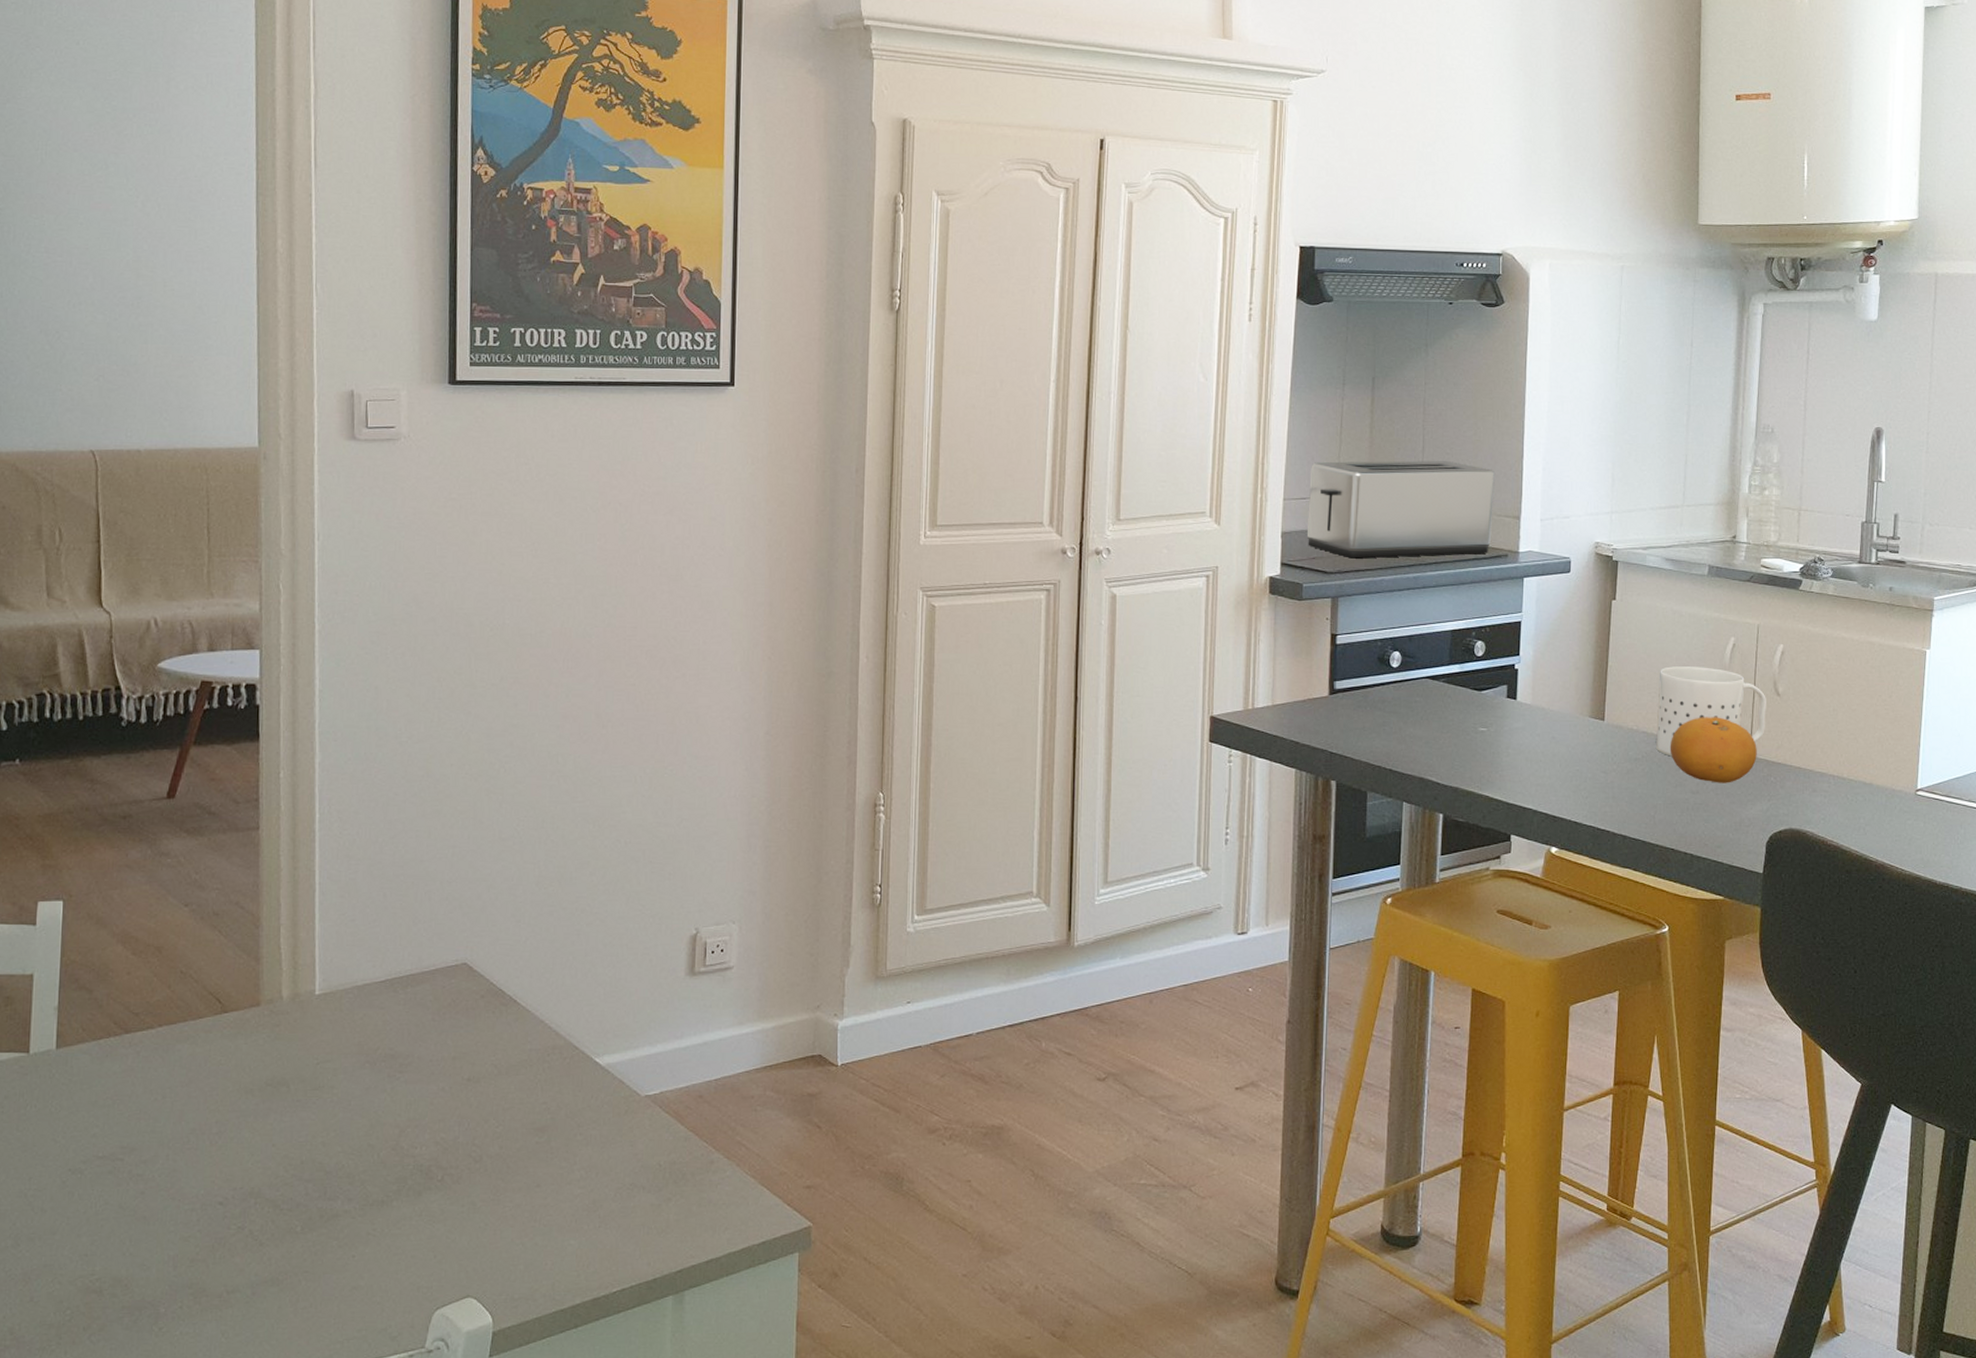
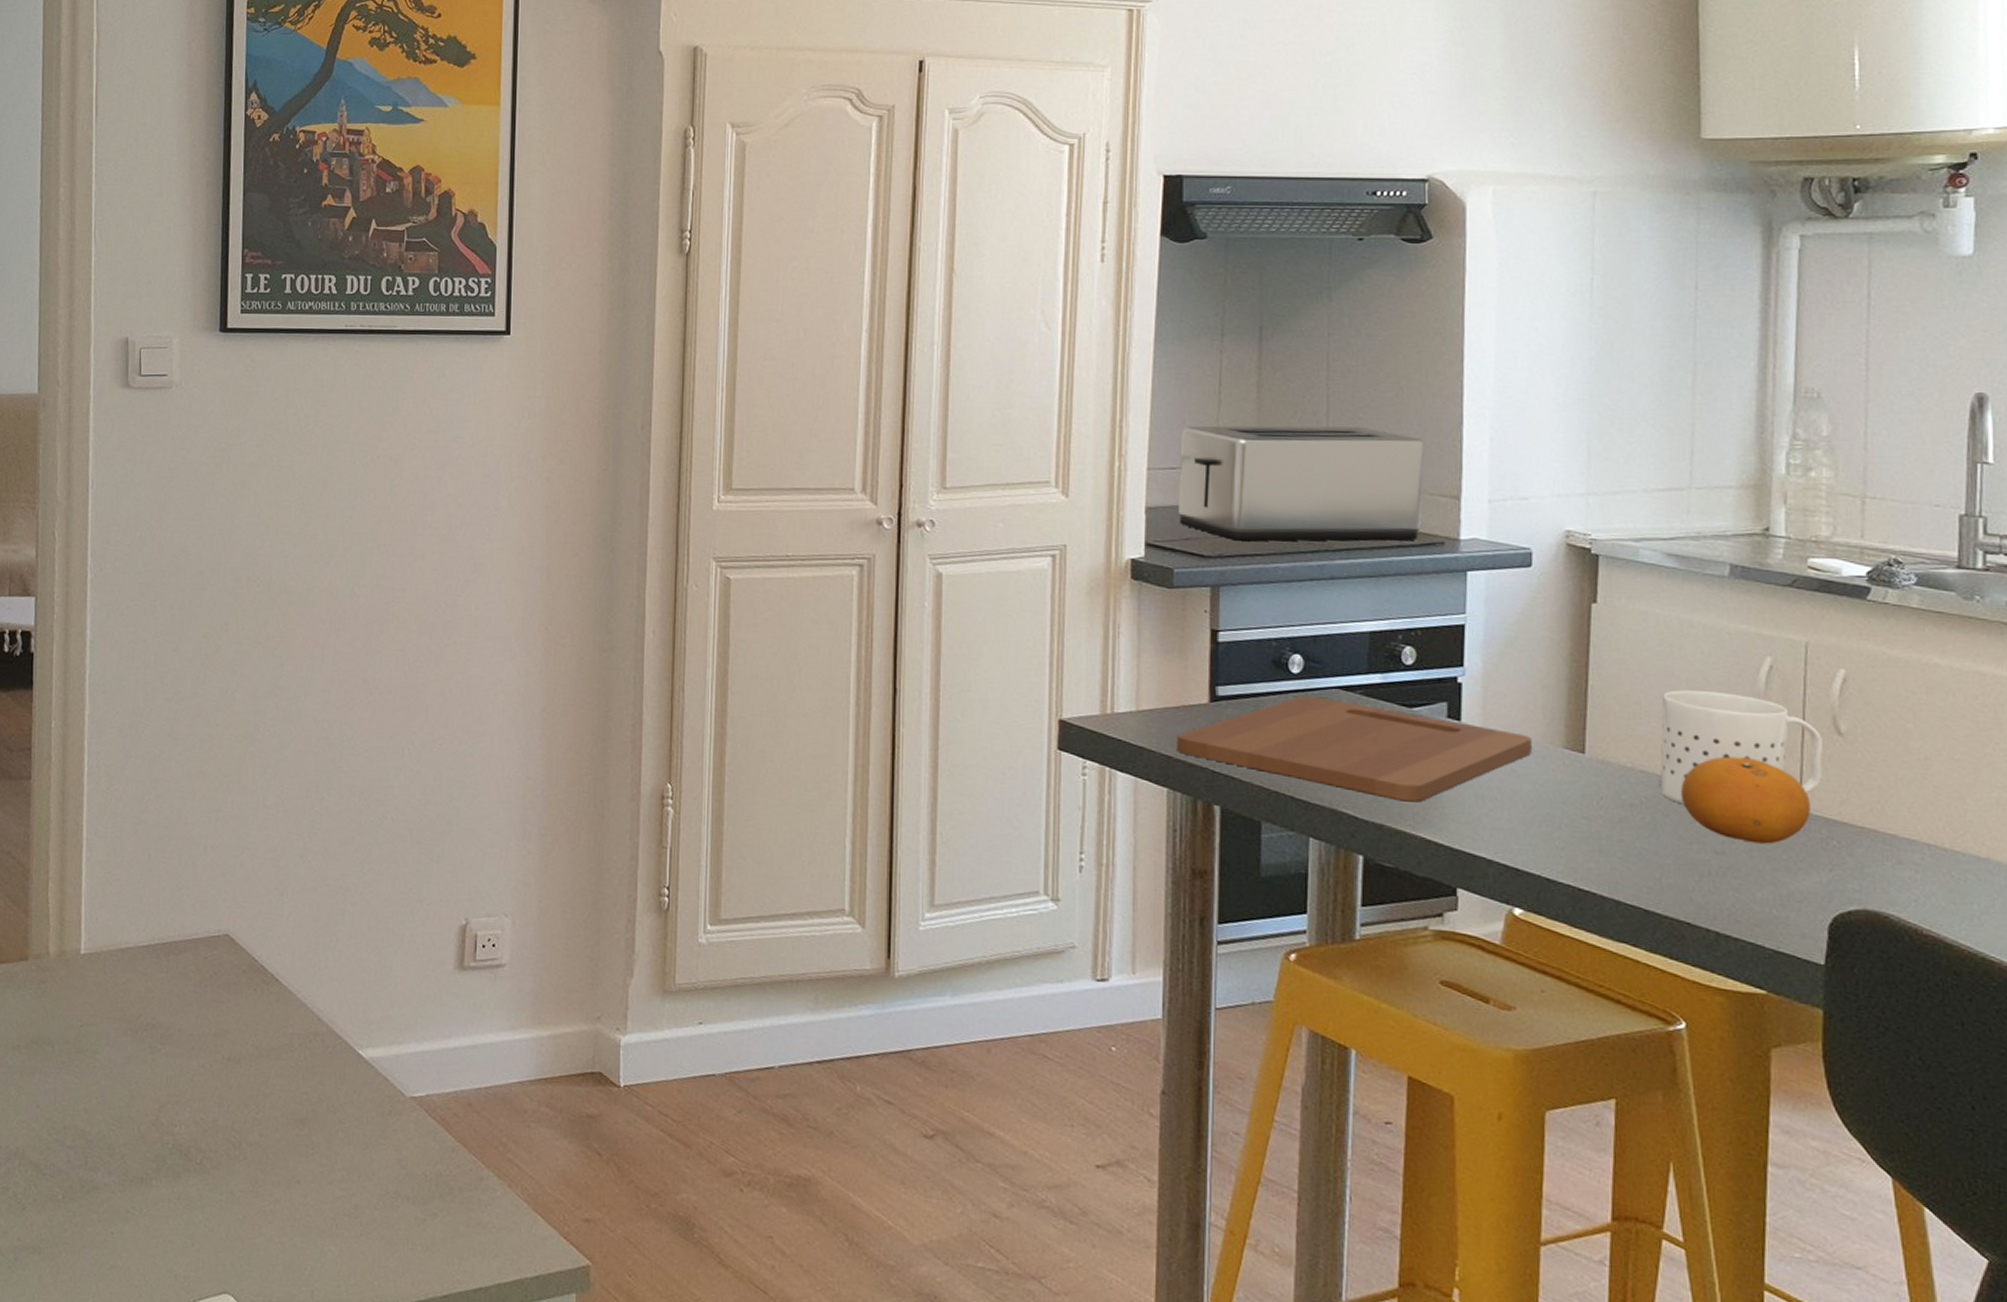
cutting board: none [1303,686,1568,768] -> present [1177,696,1533,802]

